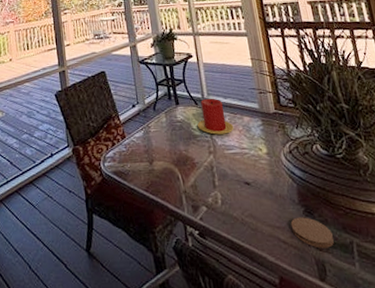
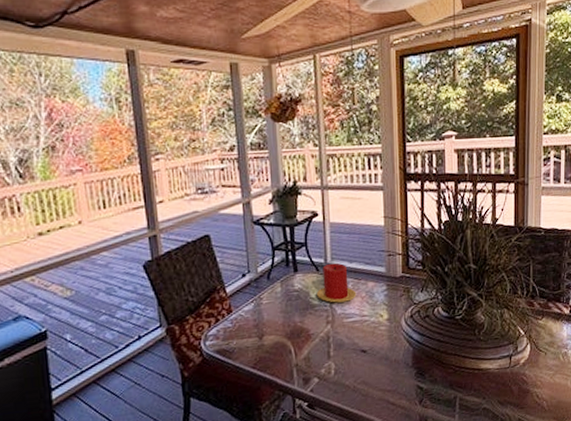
coaster: present [290,217,334,249] -> none [401,378,439,406]

